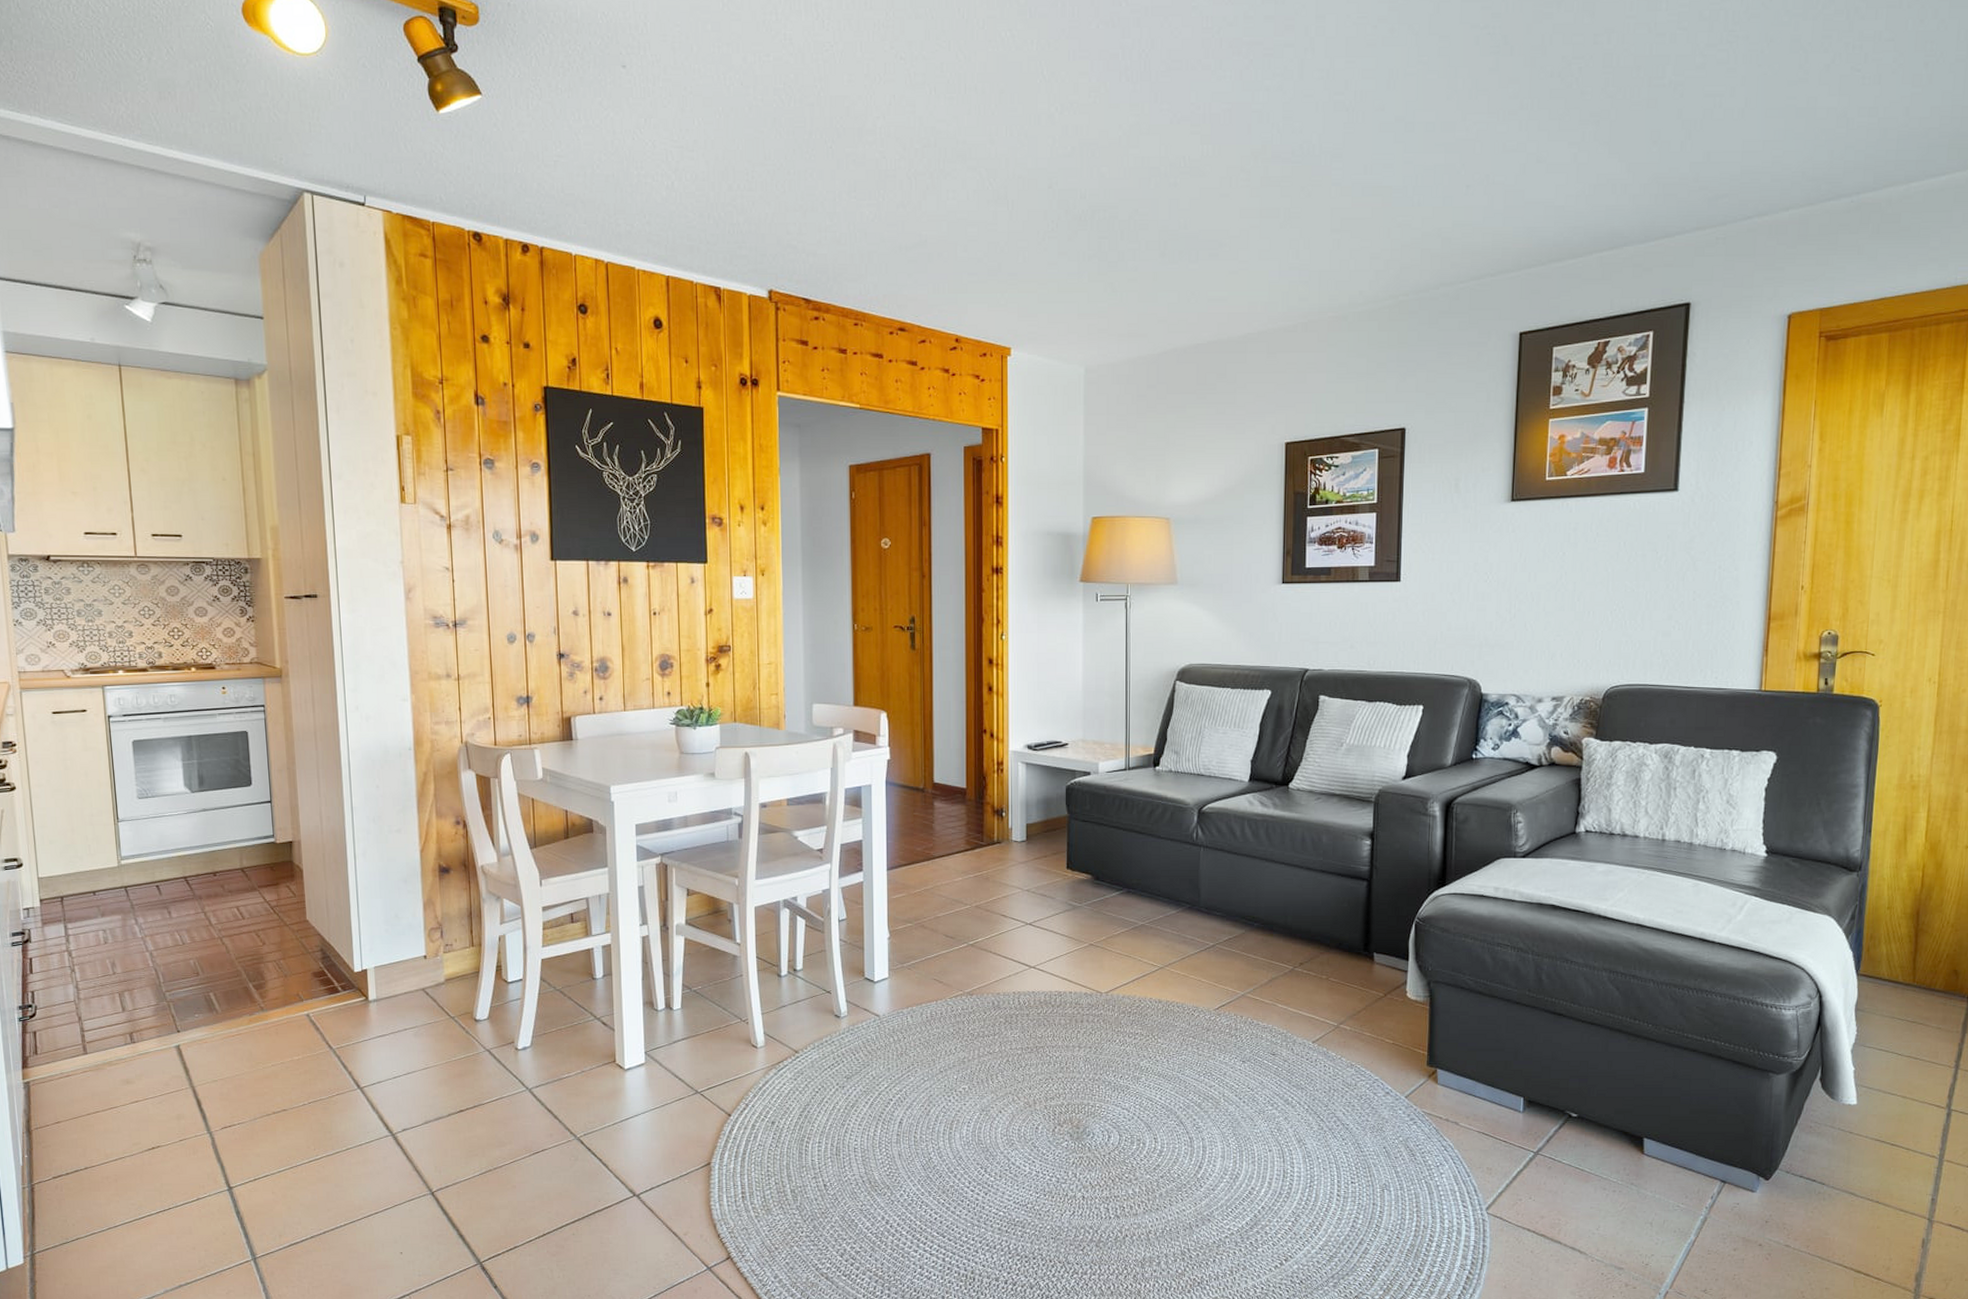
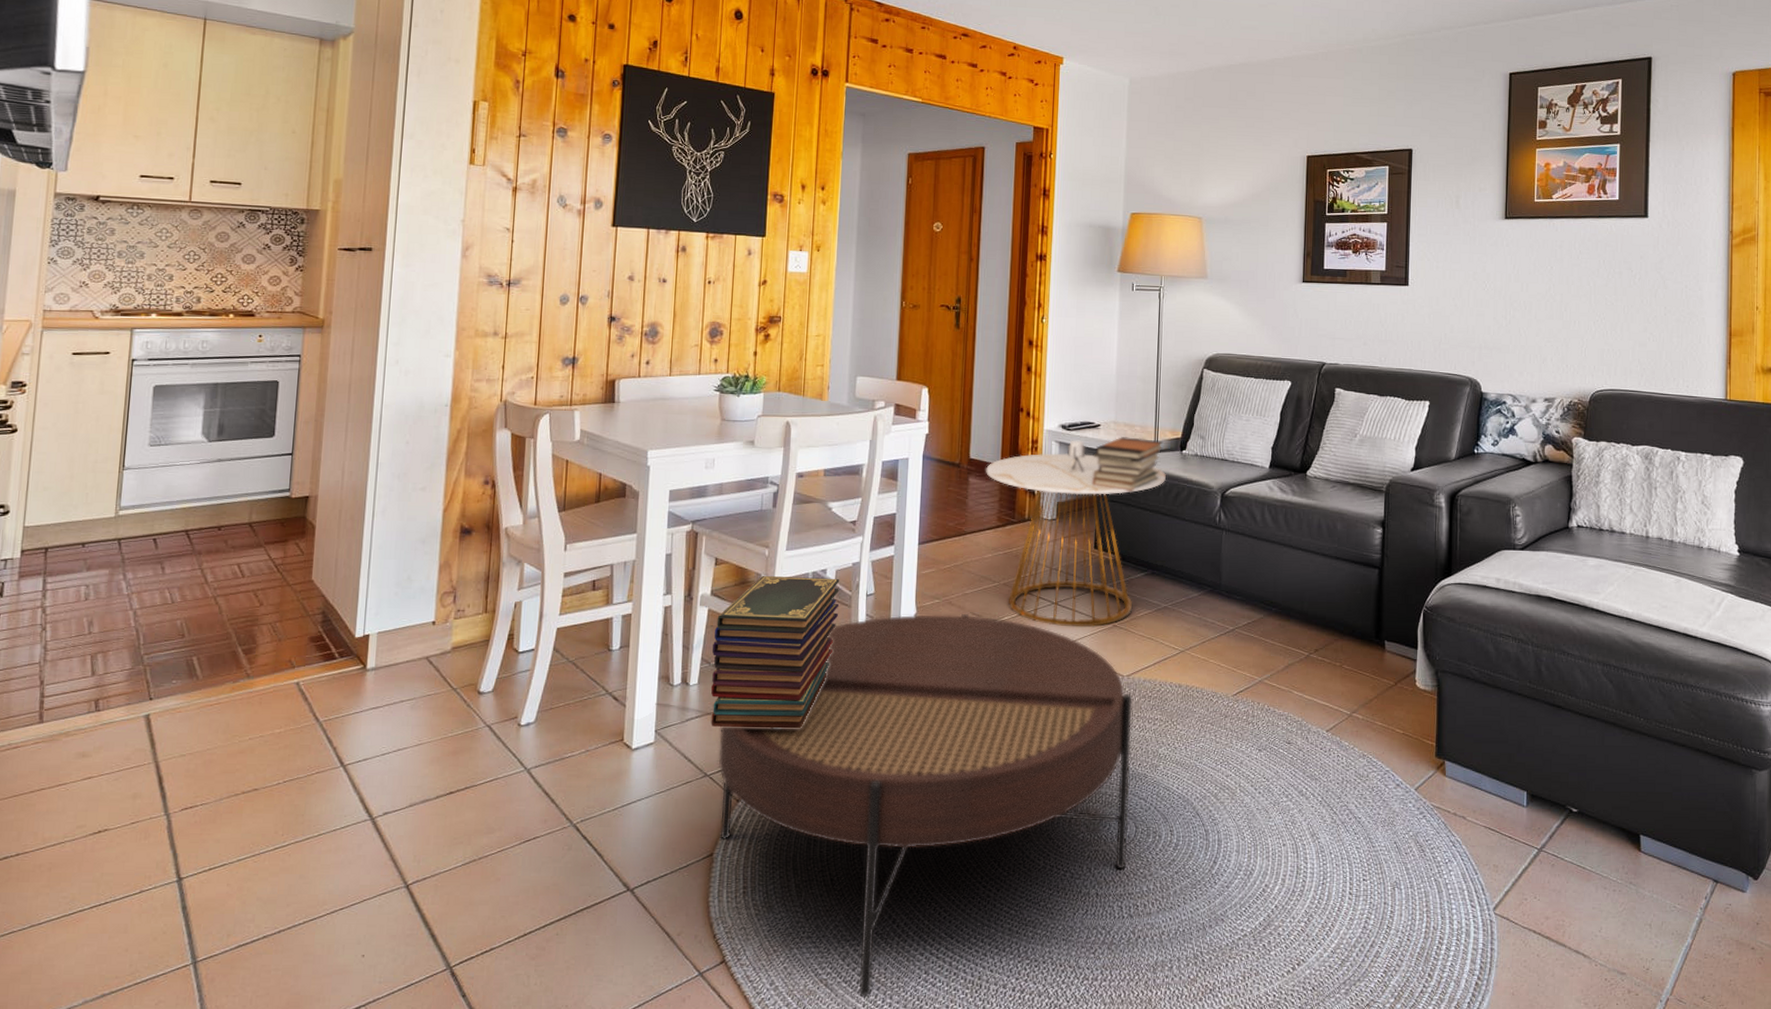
book stack: none [692,904,812,1047] -> present [711,575,840,728]
coffee table: none [706,936,1112,1289] -> present [718,613,1133,998]
side table: none [950,760,1139,947] -> present [985,440,1166,628]
book stack: none [1061,755,1135,809] -> present [1092,437,1164,490]

